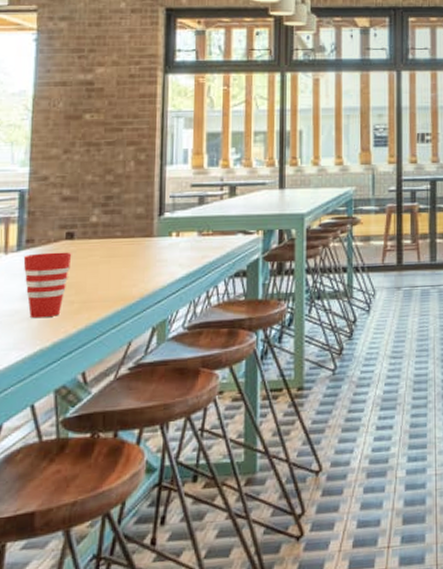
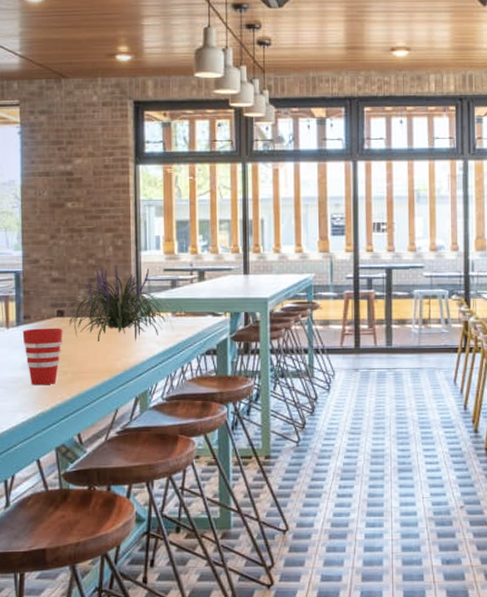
plant: none [77,180,200,266] -> present [67,264,173,342]

